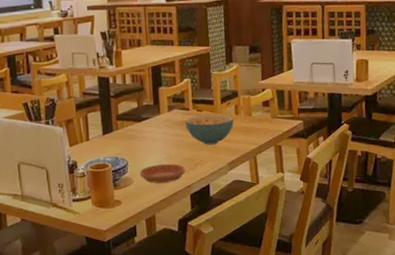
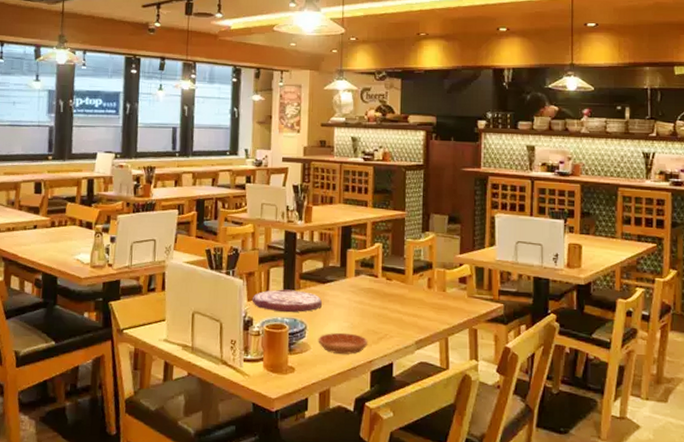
plate: none [73,131,140,153] -> present [252,289,322,313]
cereal bowl: present [185,114,235,145] -> none [372,284,427,319]

